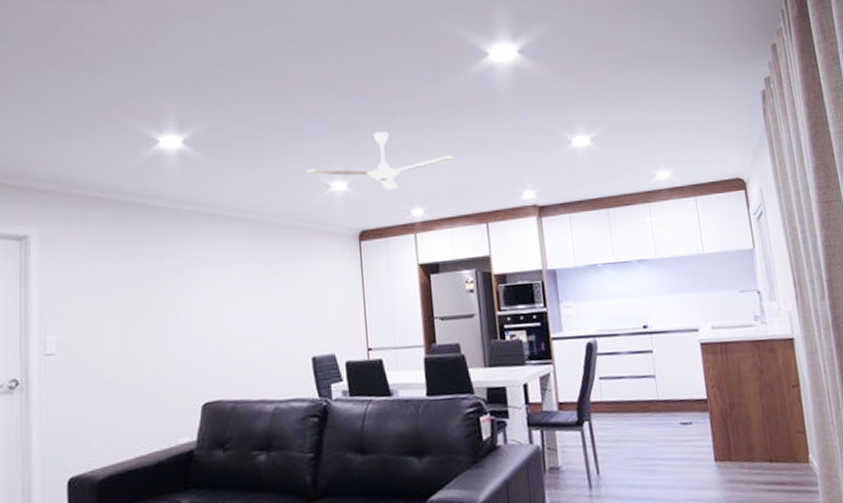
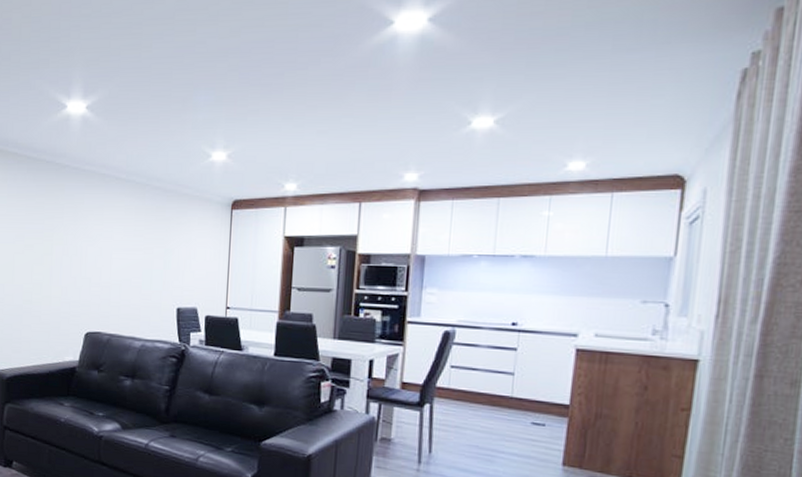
ceiling fan: present [305,131,454,190] -> none [189,104,337,162]

